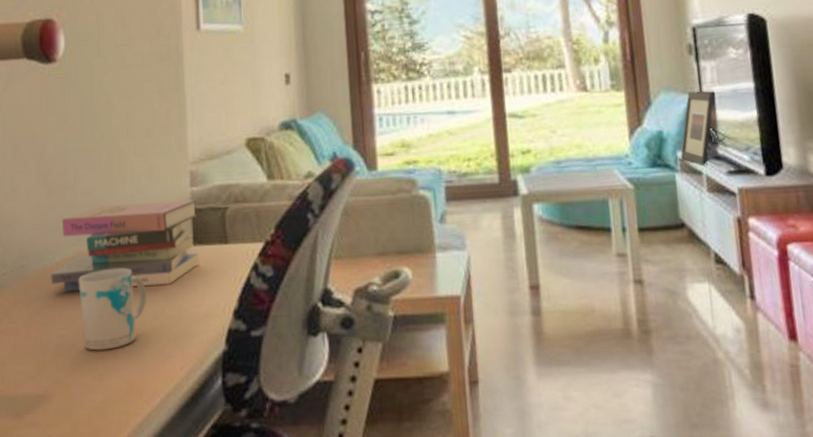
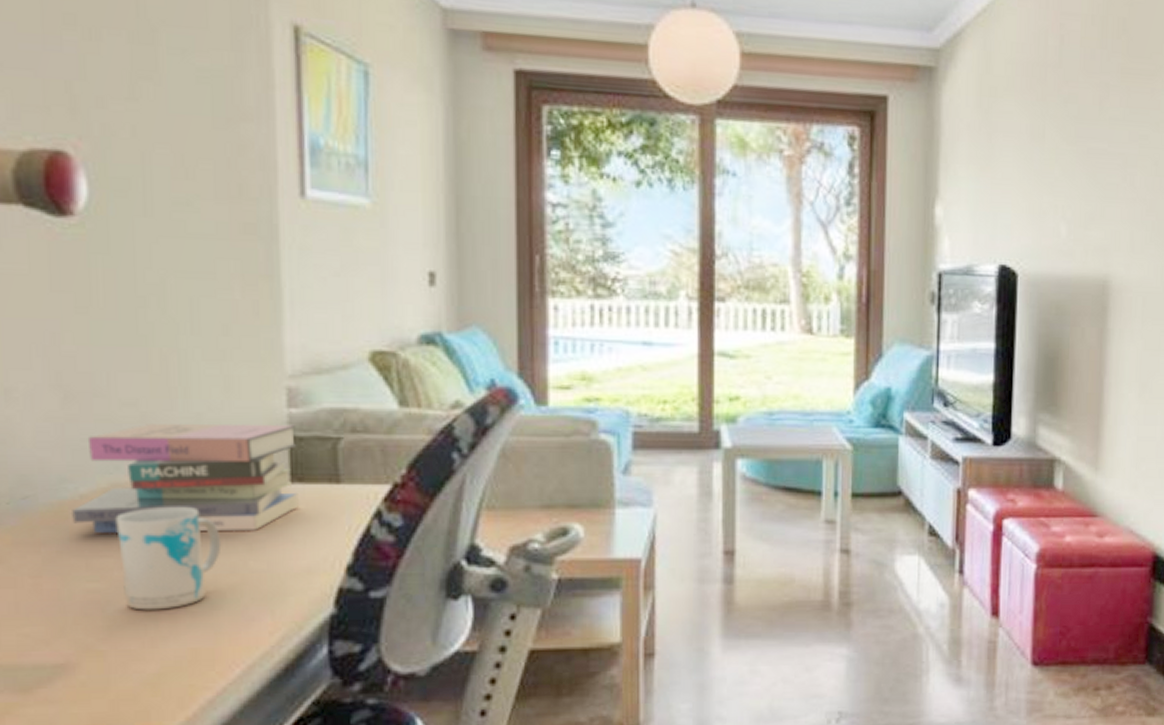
picture frame: present [681,91,715,167] -> none [907,346,952,431]

